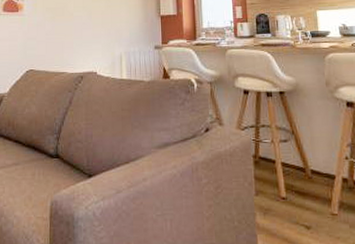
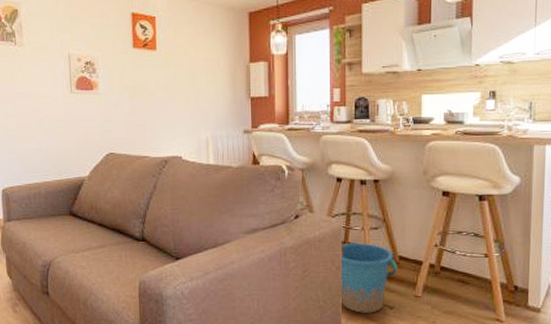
bucket: none [252,156,311,234] -> present [339,242,397,313]

